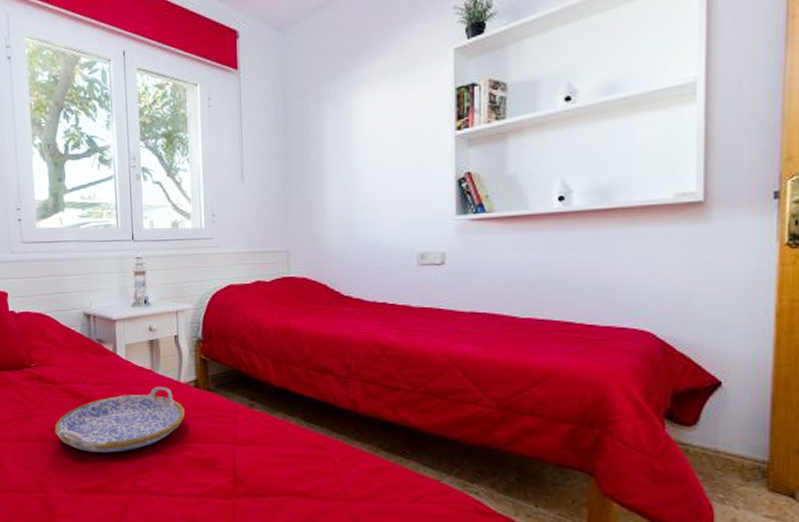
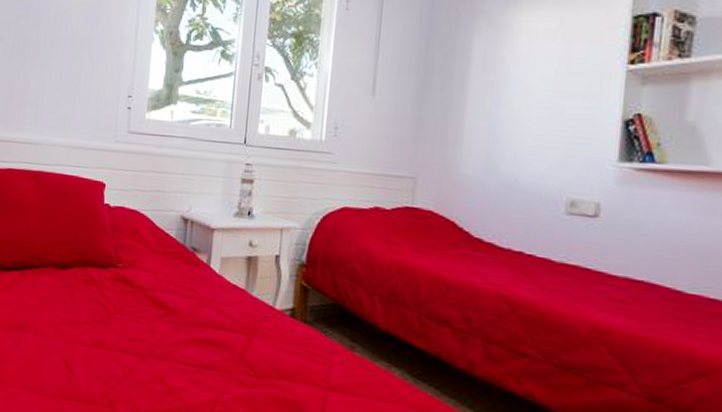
serving tray: present [55,387,185,453] -> none [132,309,276,377]

